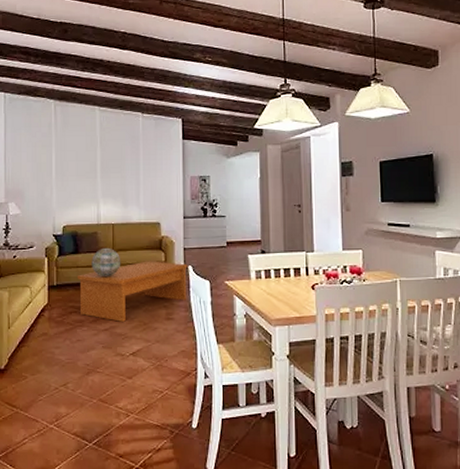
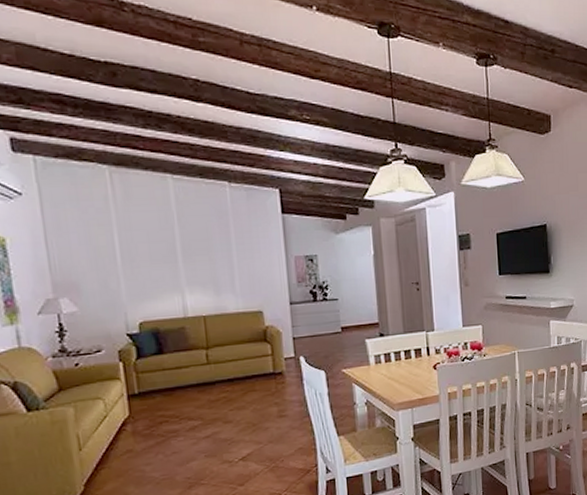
coffee table: present [77,261,188,322] -> none [164,354,301,426]
decorative sphere: present [91,247,121,278] -> none [181,344,219,379]

